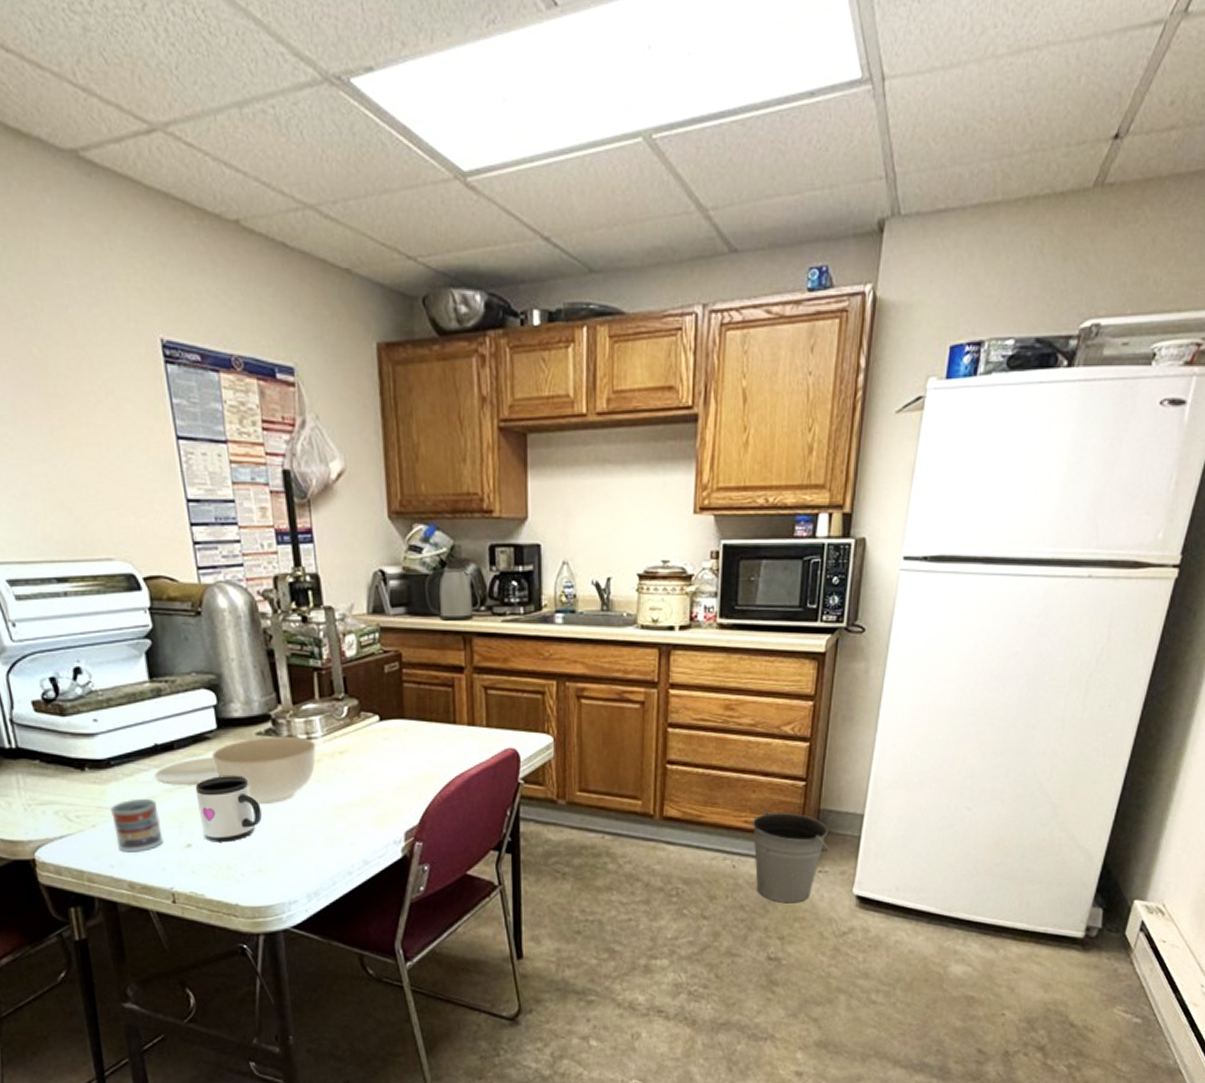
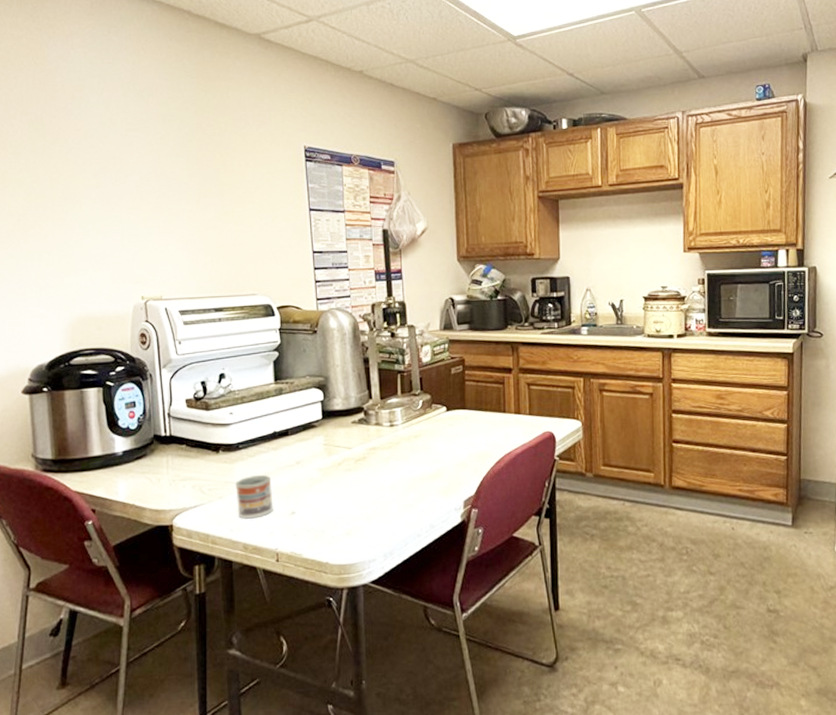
plate: present [154,756,219,785] -> none [271,441,321,464]
mug: present [195,775,262,842] -> none [302,455,352,510]
bowl: present [212,736,316,804] -> none [317,424,396,478]
kettle: present [425,566,474,622] -> none [483,294,520,335]
bucket: present [753,810,829,904] -> none [746,481,812,561]

